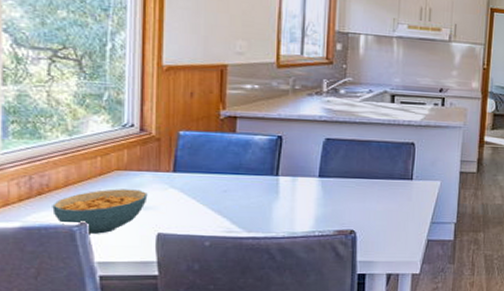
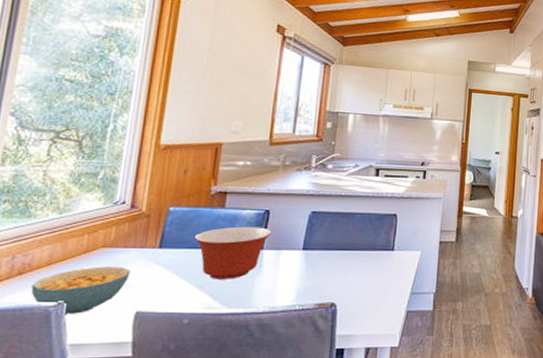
mixing bowl: none [207,152,286,205] -> present [194,226,272,279]

